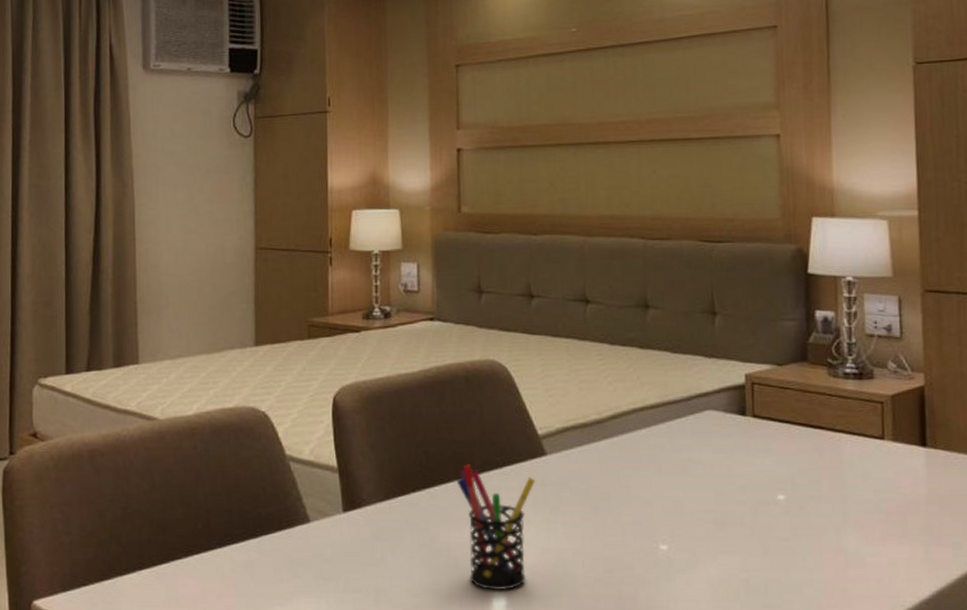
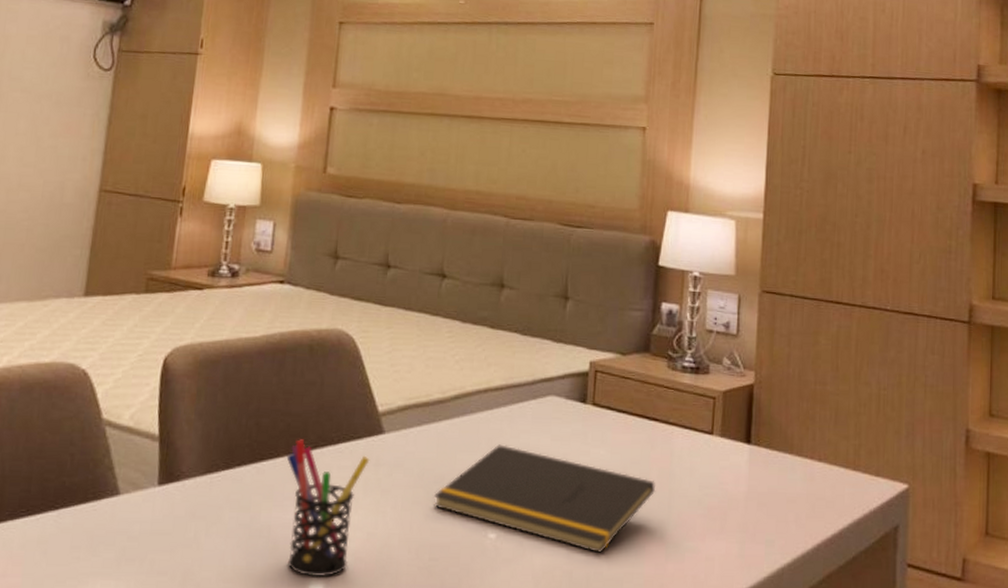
notepad: none [601,460,828,562] -> present [433,444,656,554]

